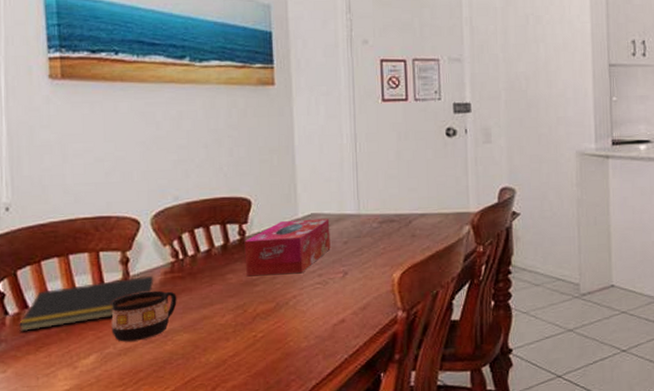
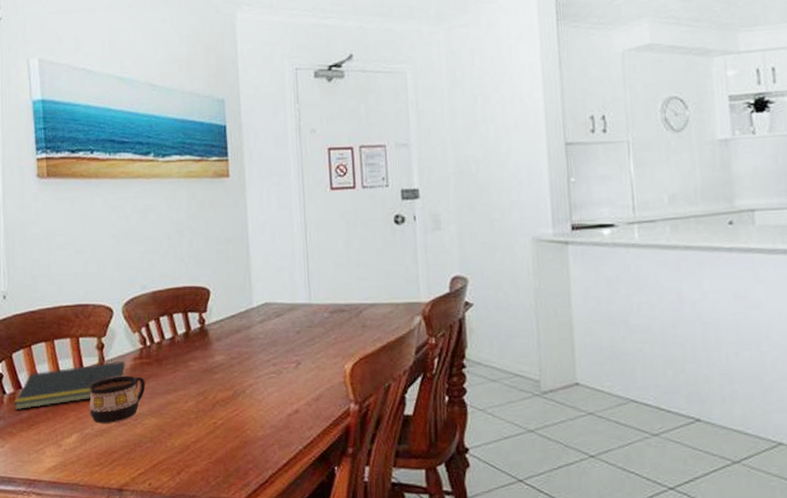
tissue box: present [244,218,331,277] -> none [204,307,284,364]

